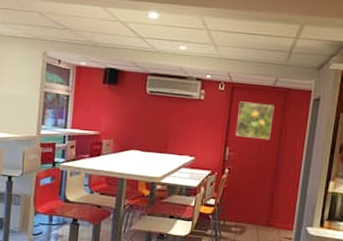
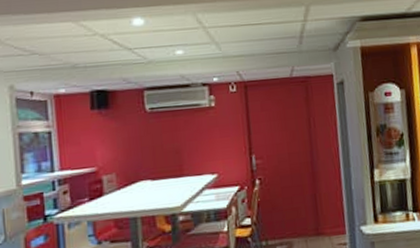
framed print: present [235,101,275,139] -> none [256,97,299,141]

